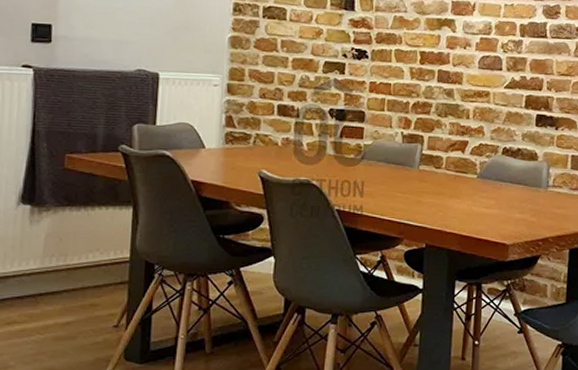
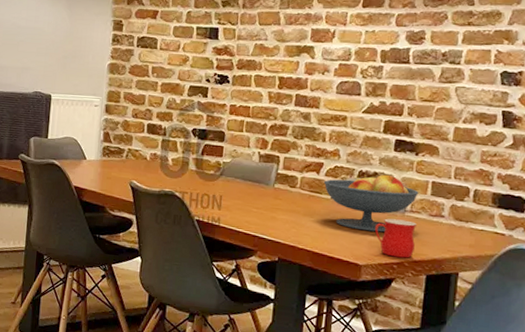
fruit bowl: none [469,150,560,210] -> present [323,174,419,233]
mug: none [519,195,559,234] -> present [374,218,416,258]

